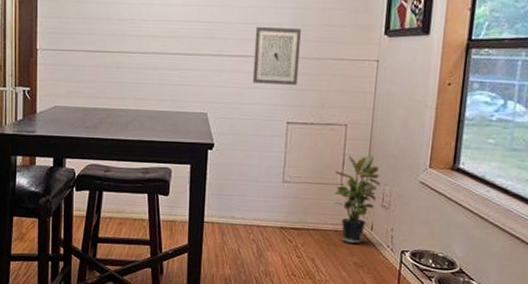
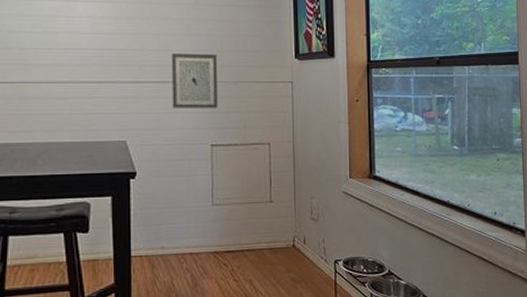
potted plant: present [334,155,381,244] -> none [262,170,308,260]

